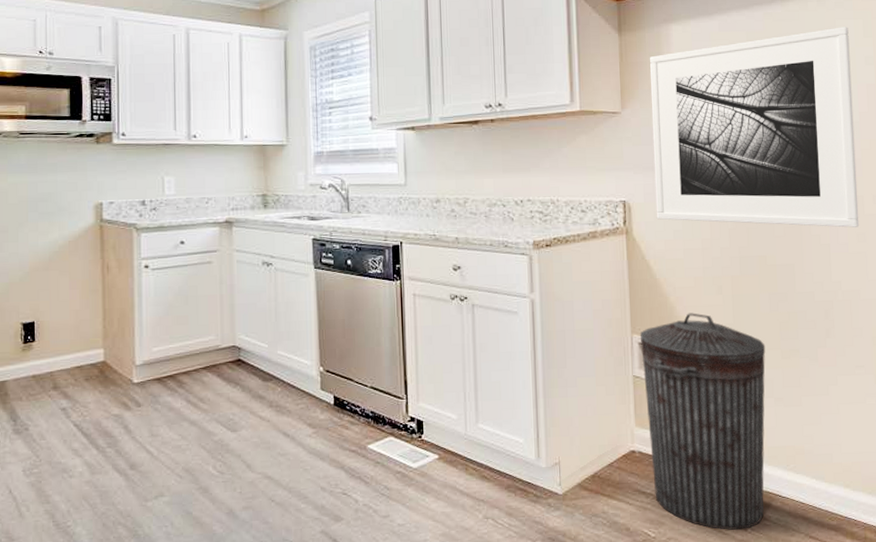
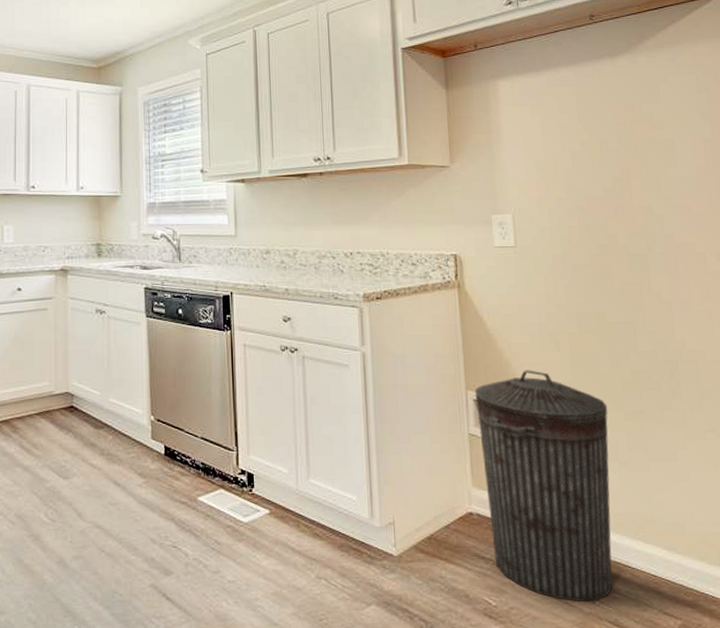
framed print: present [650,27,860,228] -> none [478,82,703,285]

